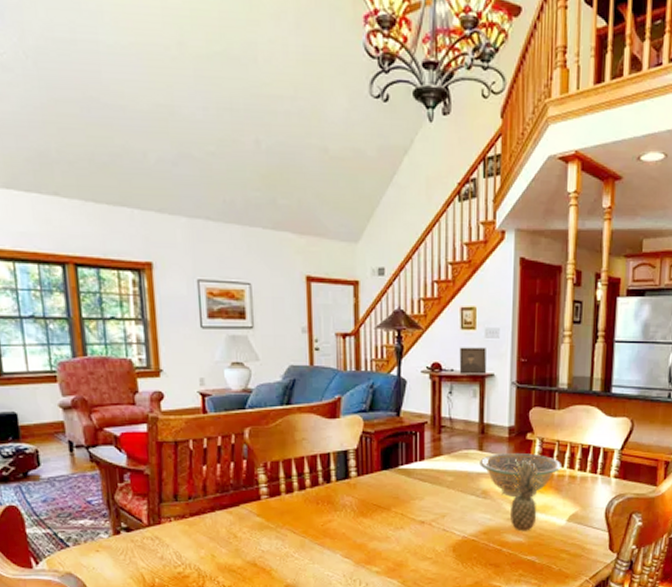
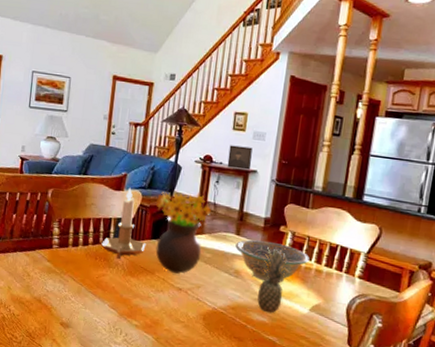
candlestick: none [322,413,376,499] -> present [101,187,147,259]
flower arrangement: none [382,408,448,505] -> present [155,192,212,274]

